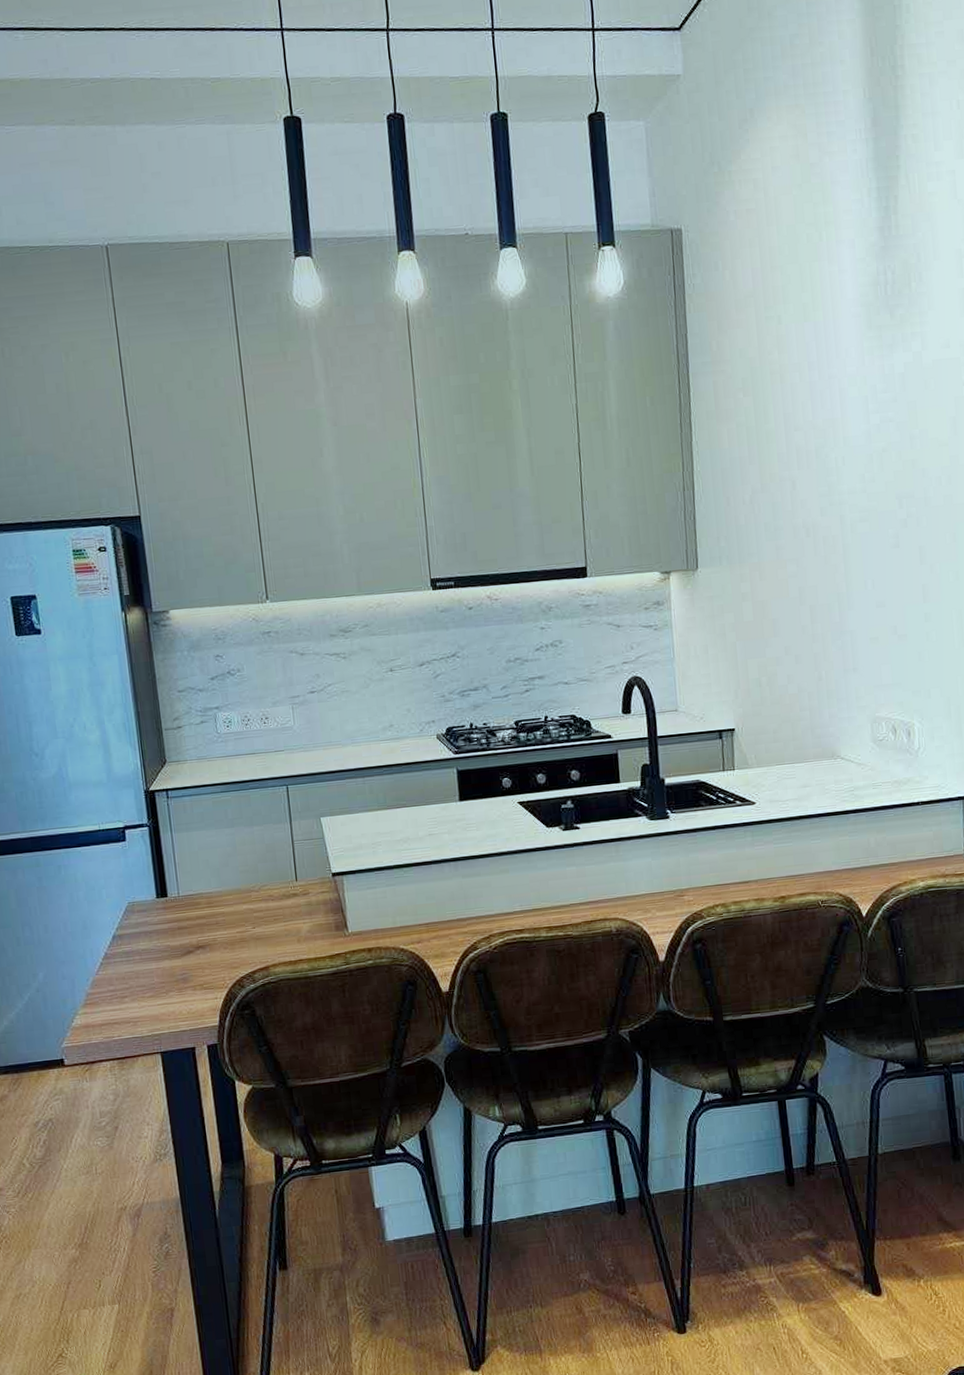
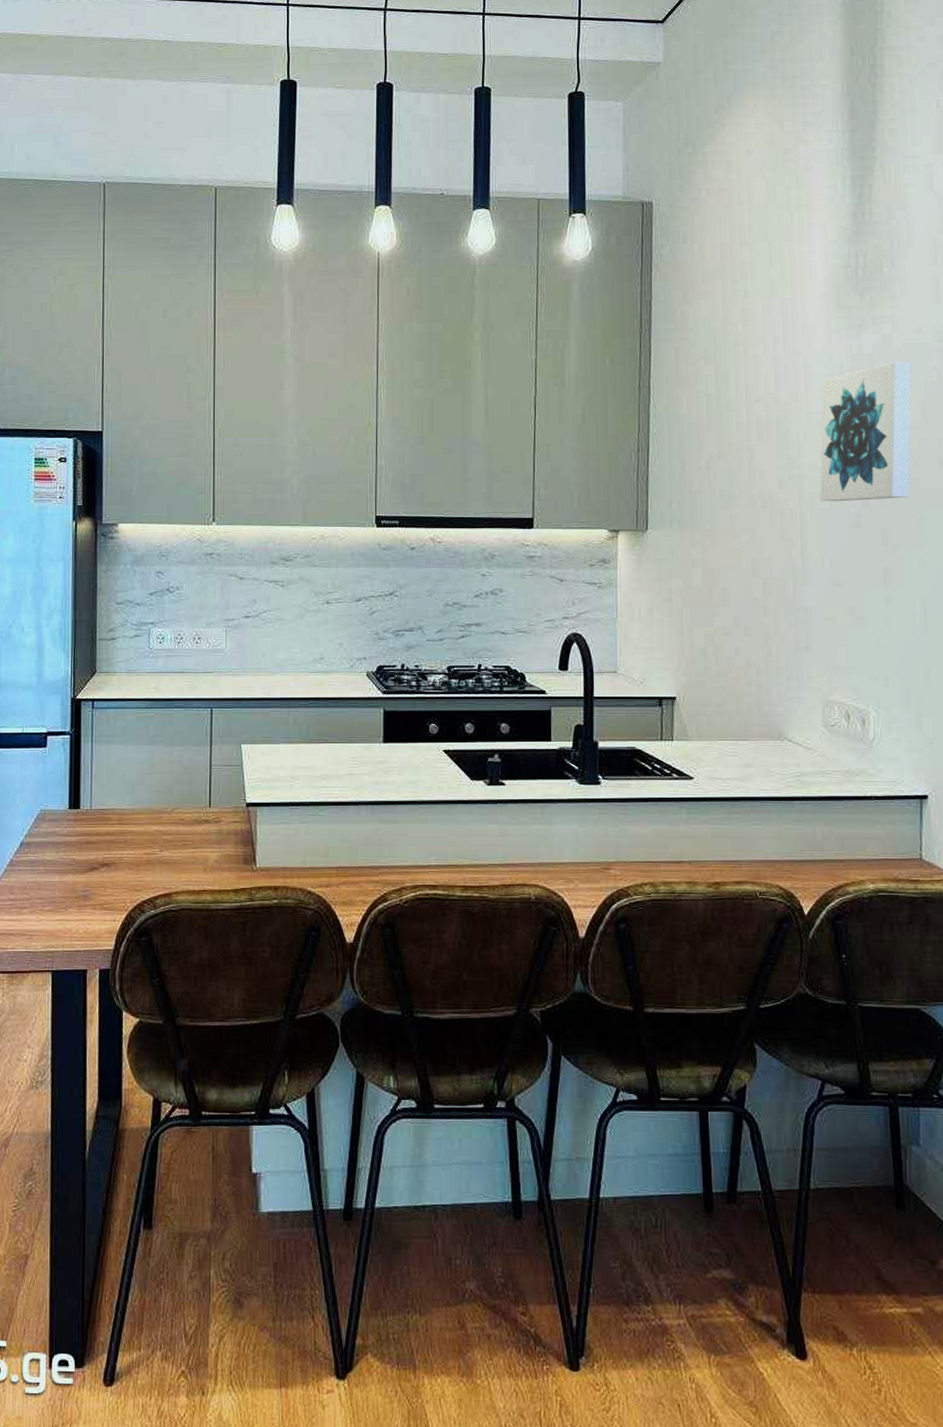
wall art: none [857,378,944,526] -> present [820,361,912,502]

